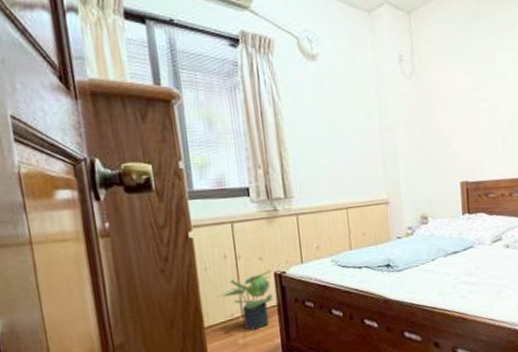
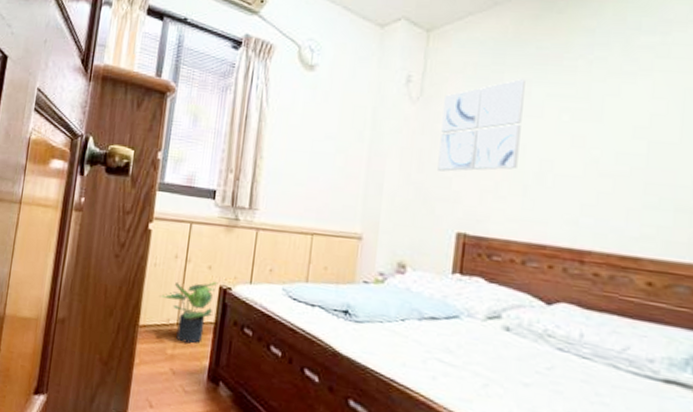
wall art: none [432,48,495,134] -> present [437,79,525,172]

